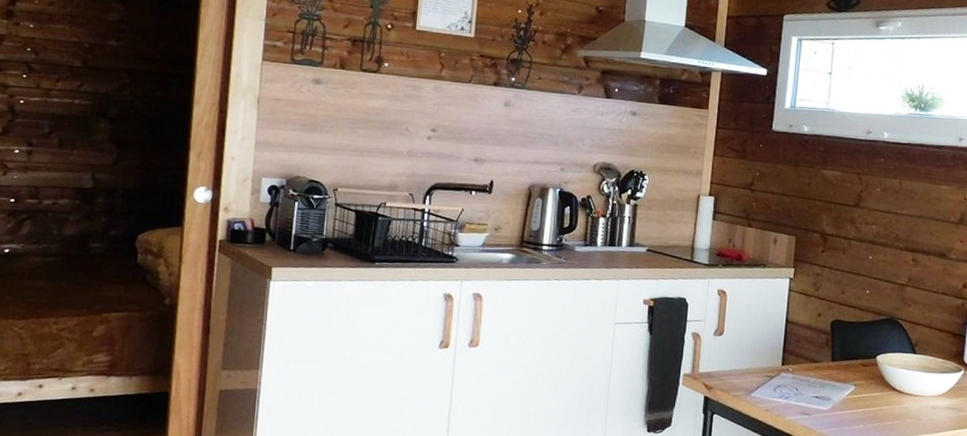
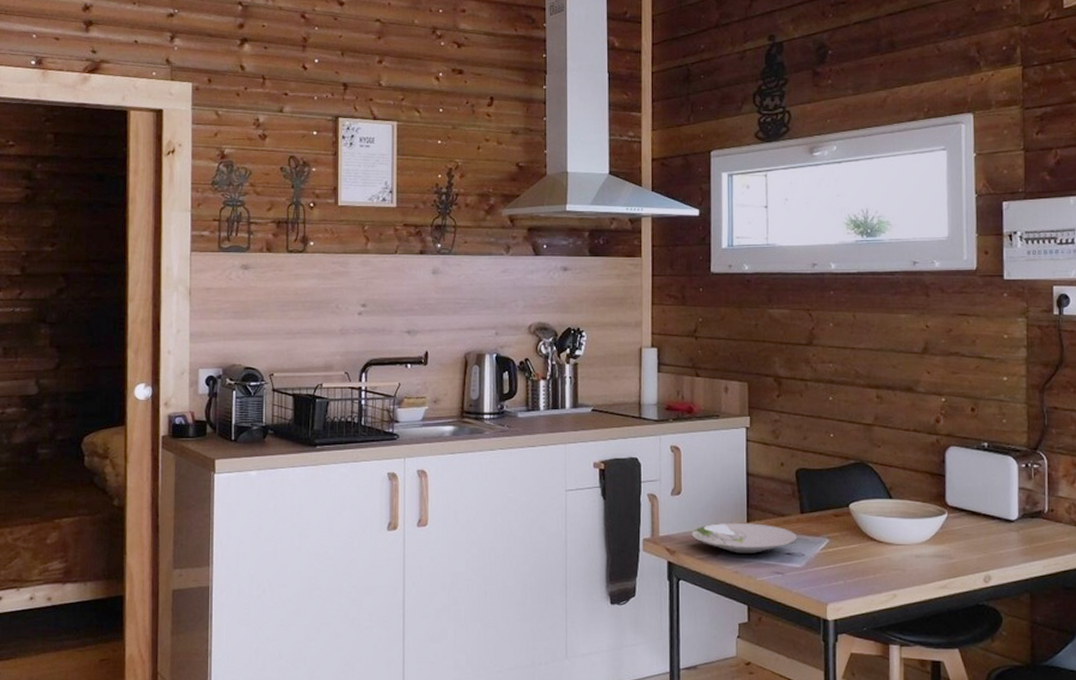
plate: none [729,364,827,395] -> present [691,523,798,555]

